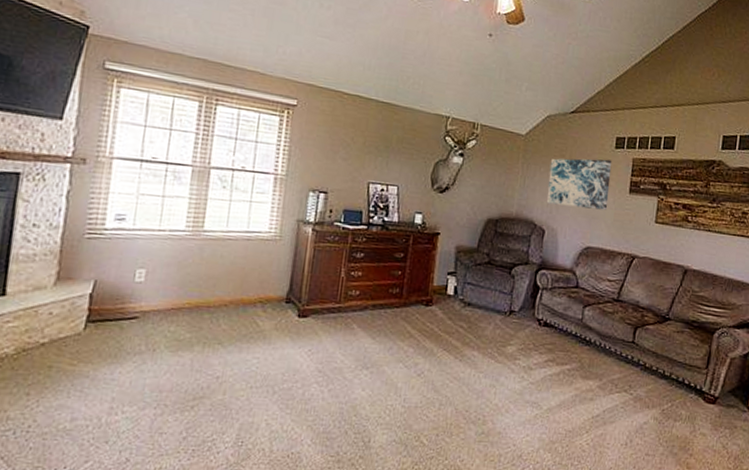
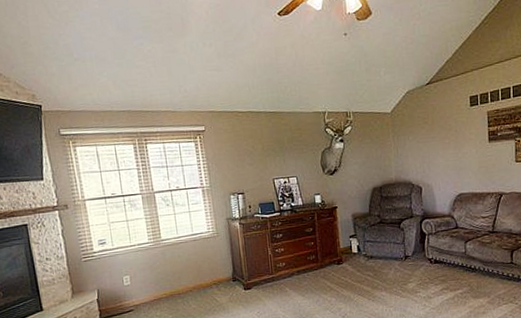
wall art: present [546,158,612,211] -> none [416,117,472,165]

